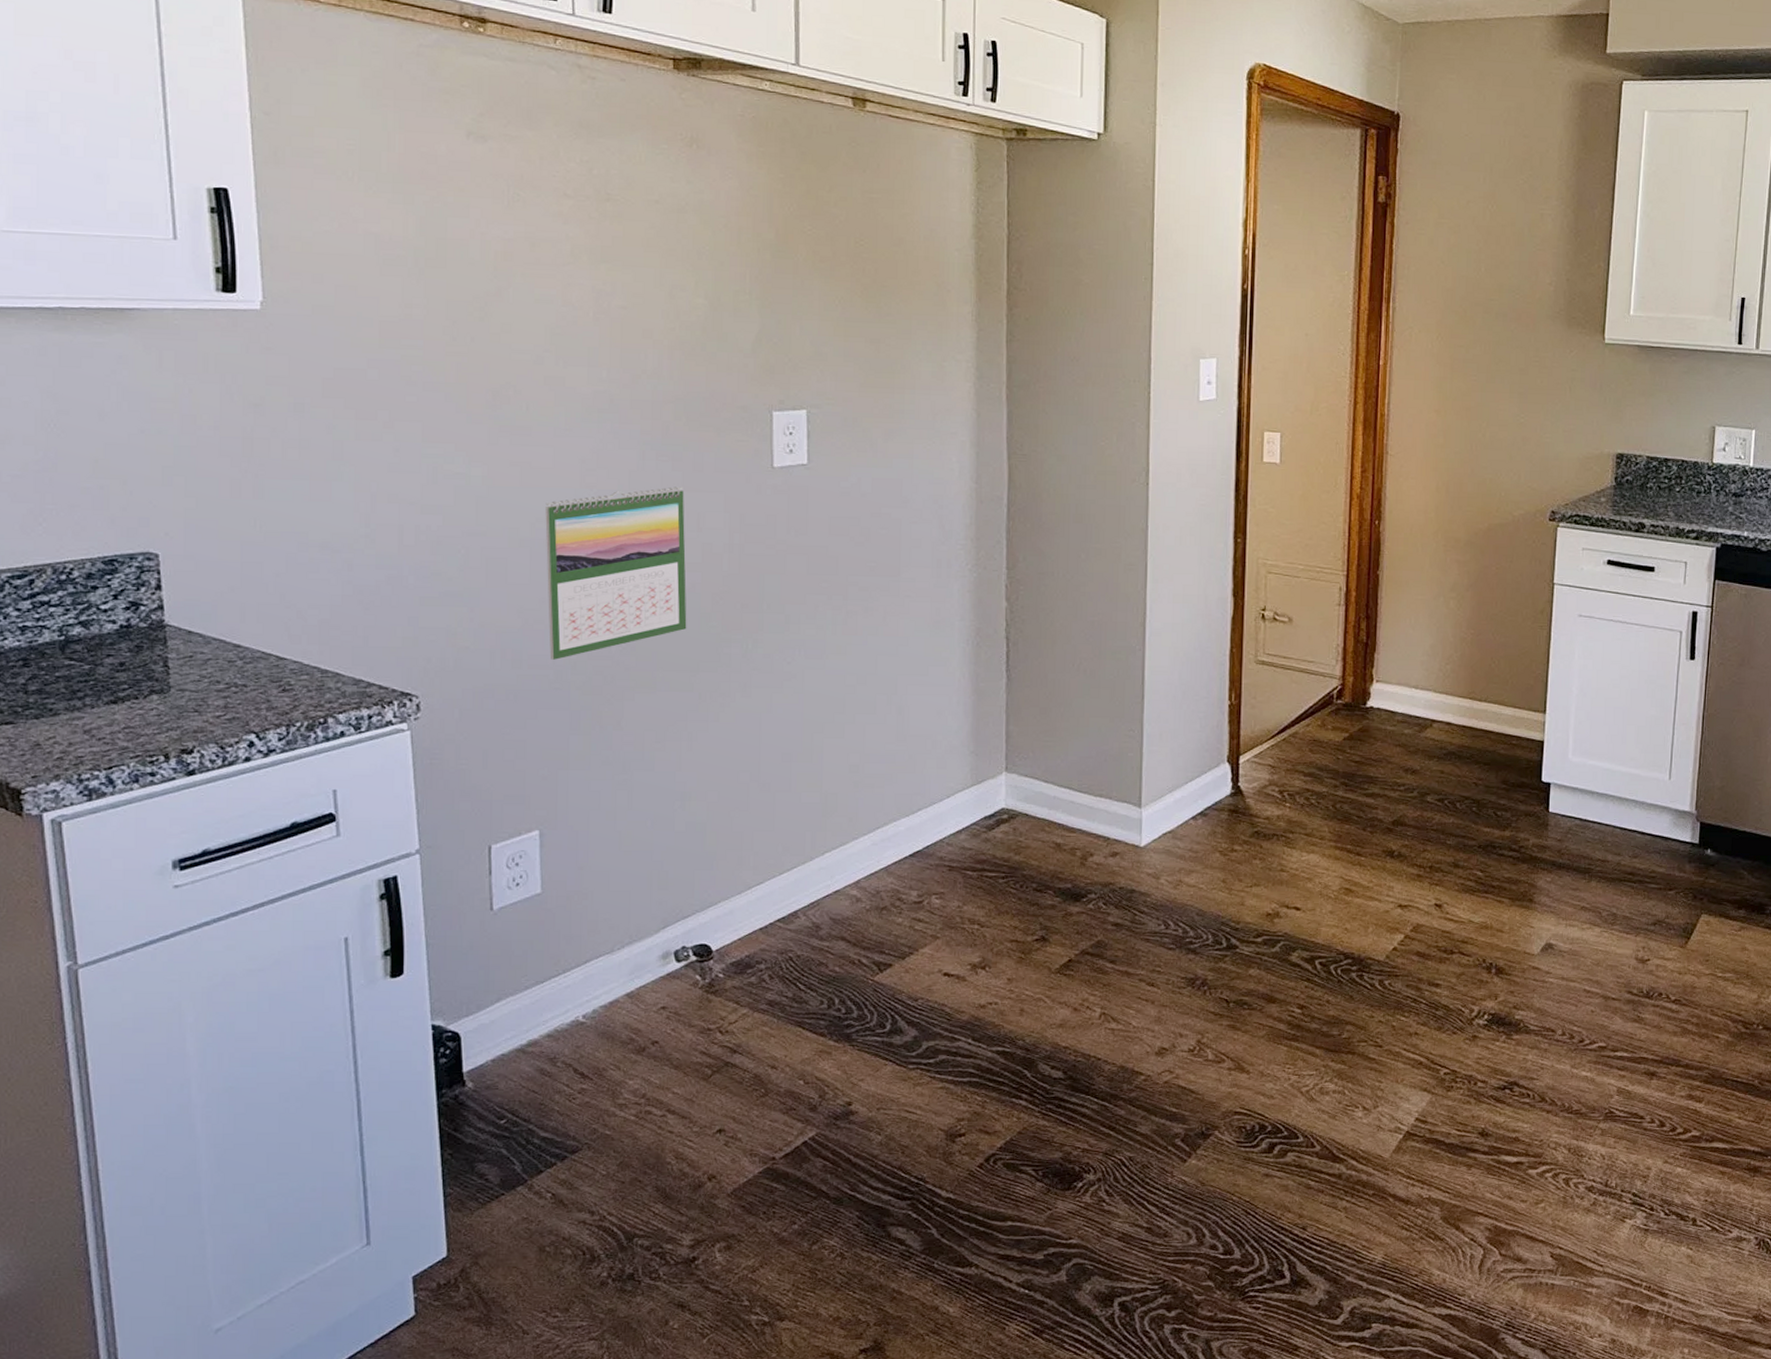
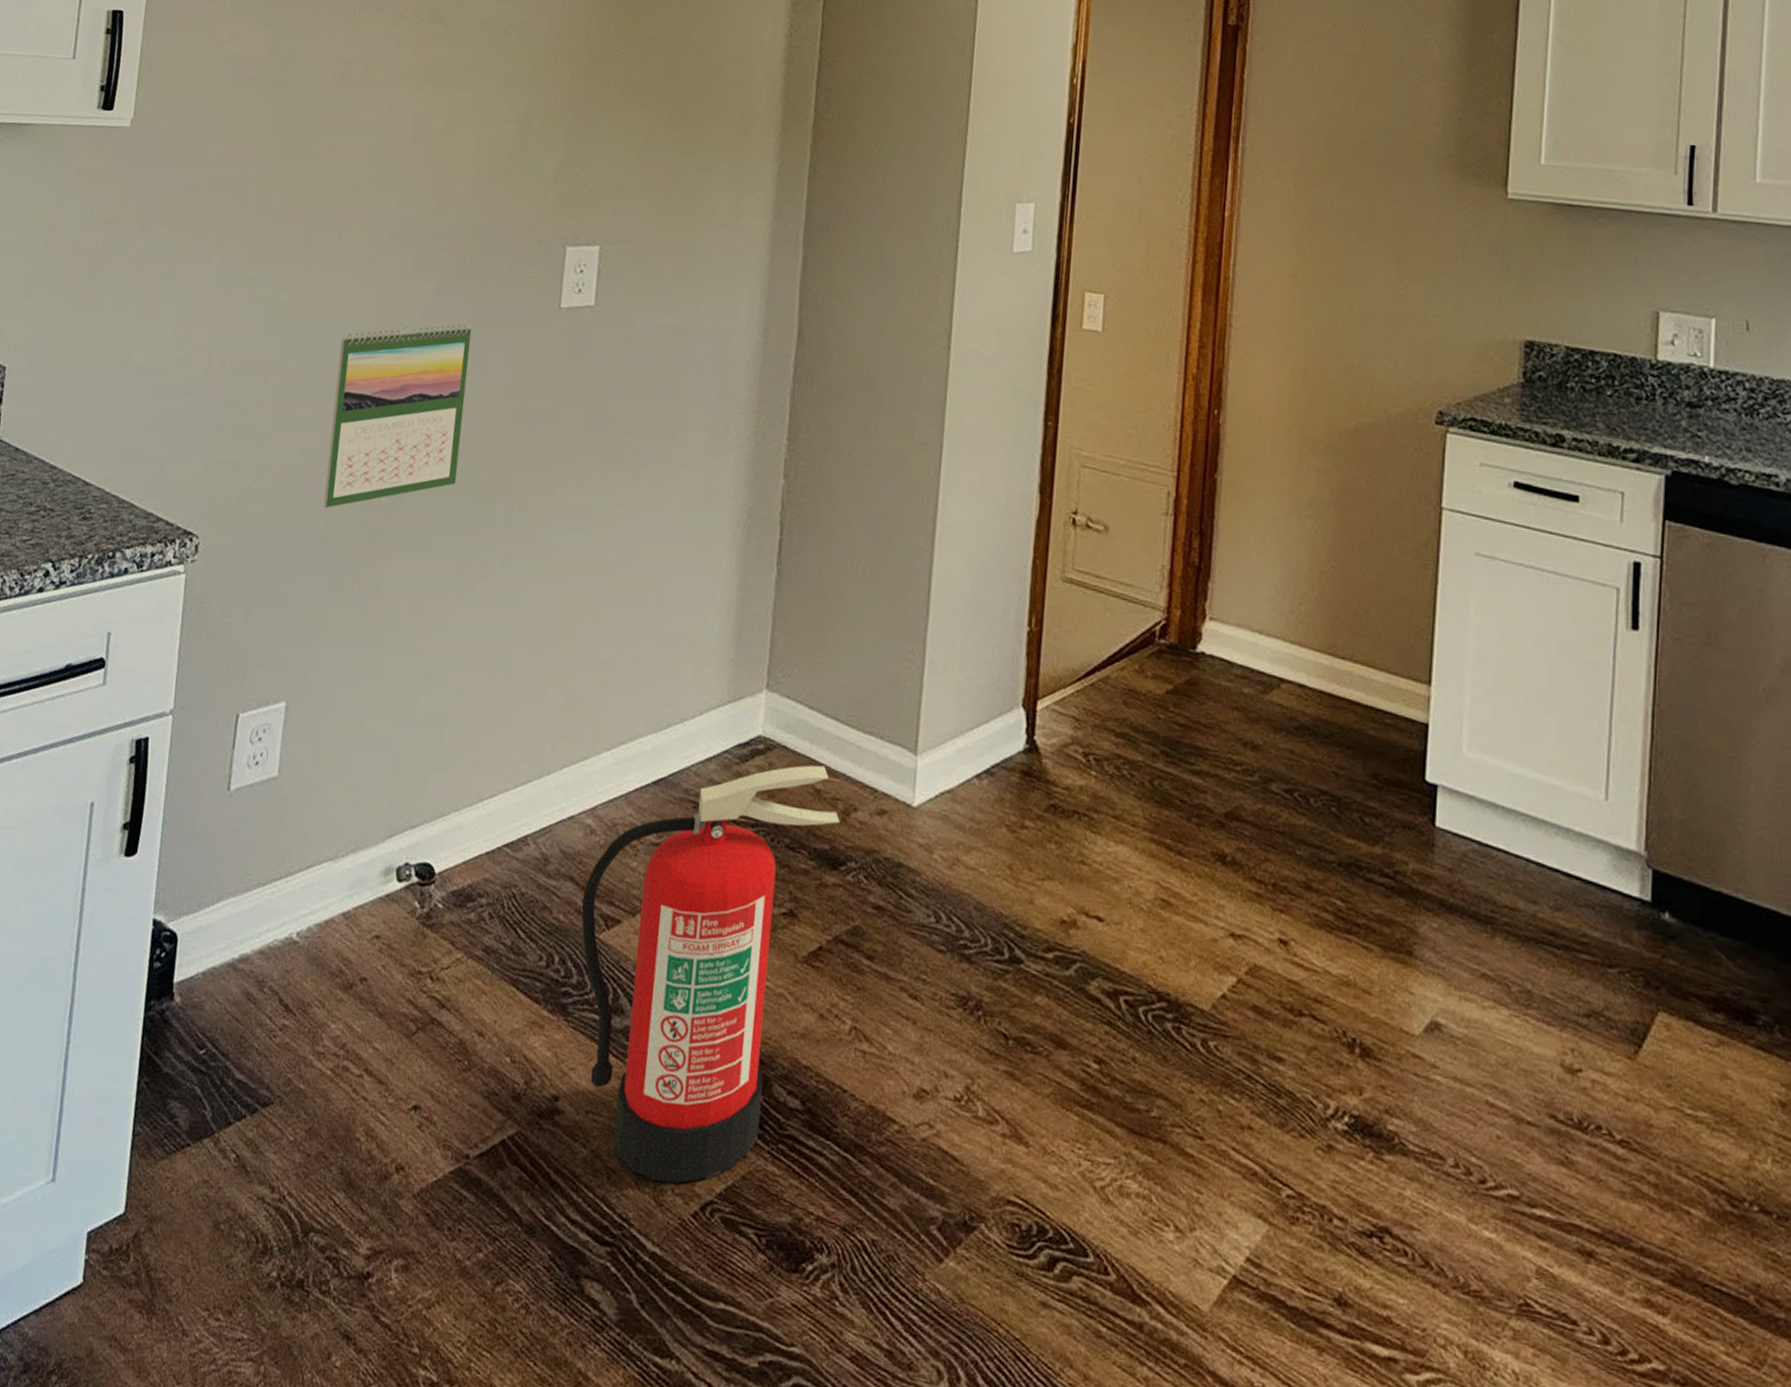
fire extinguisher: none [854,825,1079,1147] -> present [581,765,840,1184]

